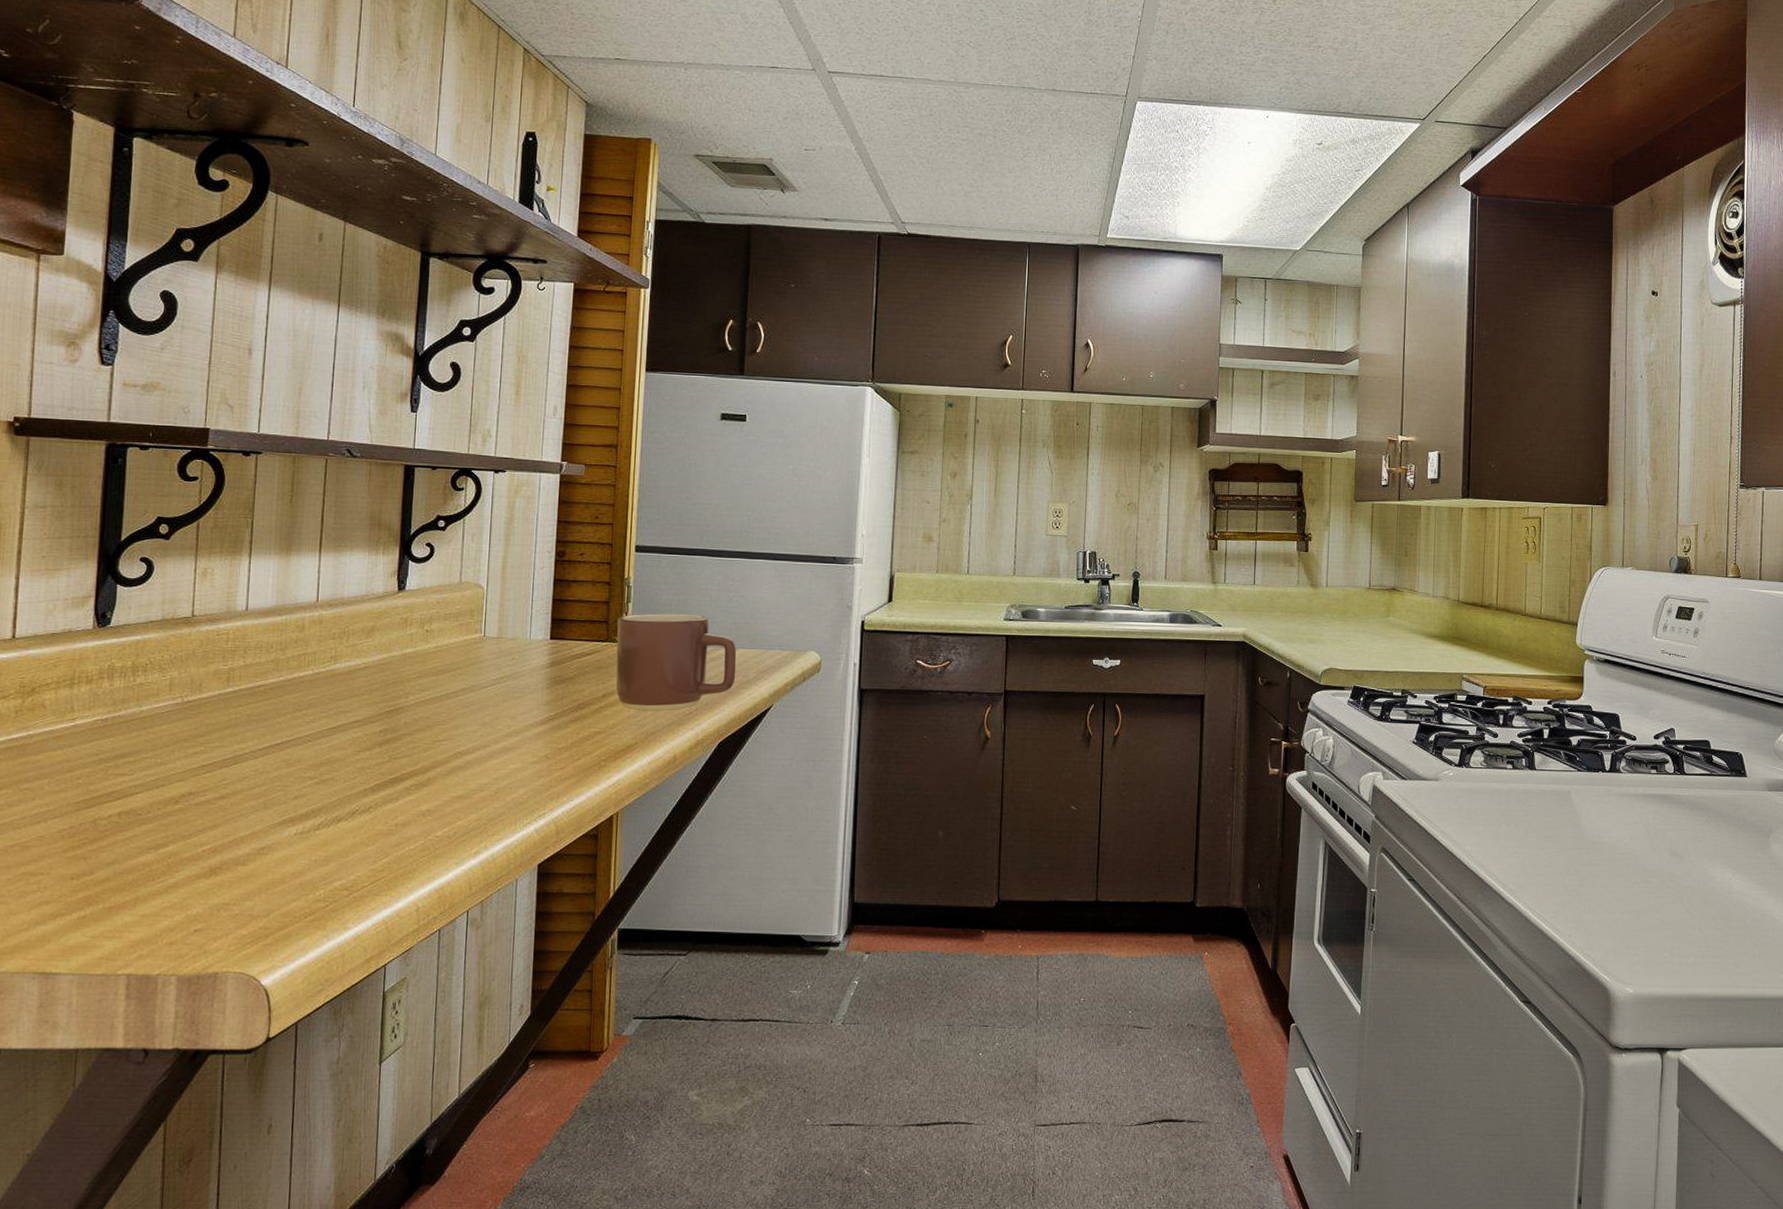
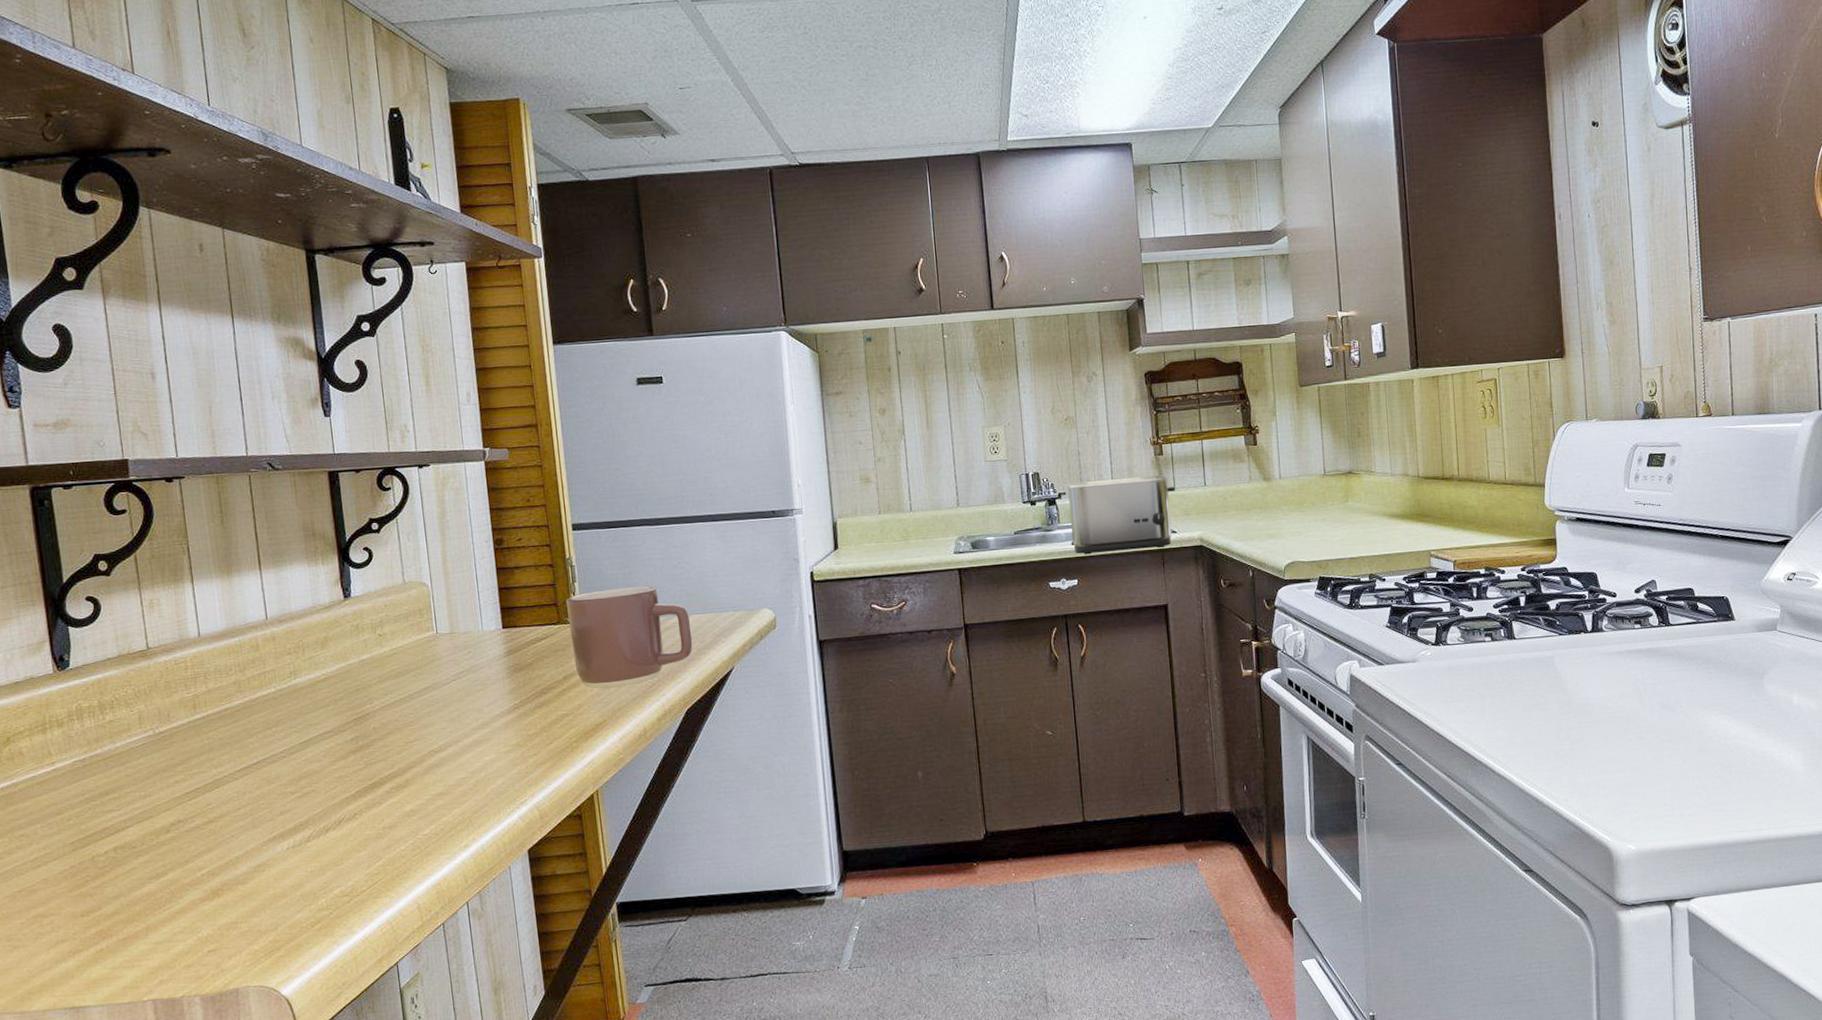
toaster: none [1118,565,1225,640] -> present [1067,475,1175,555]

